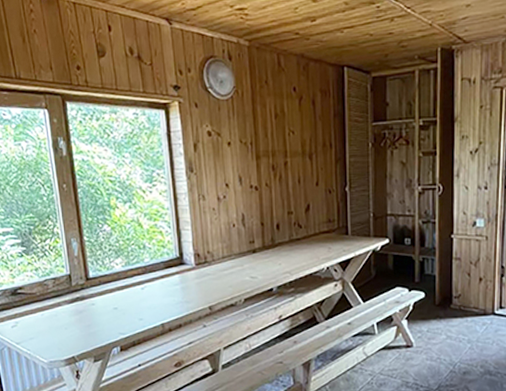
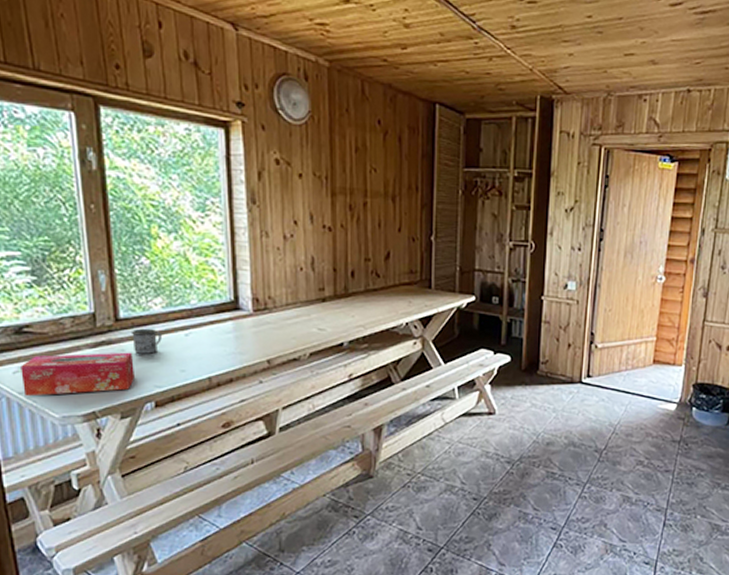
tissue box: none [17,305,103,346] -> present [21,352,134,397]
mug: none [98,285,123,306] -> present [131,328,162,354]

